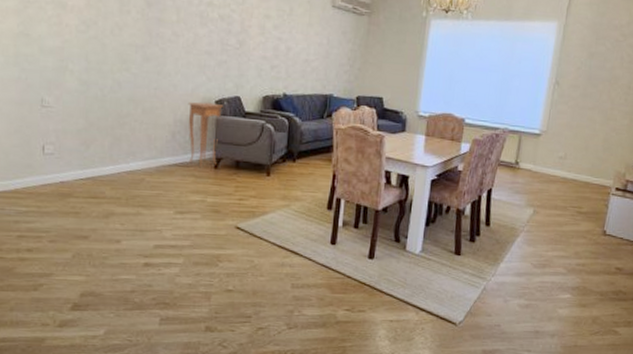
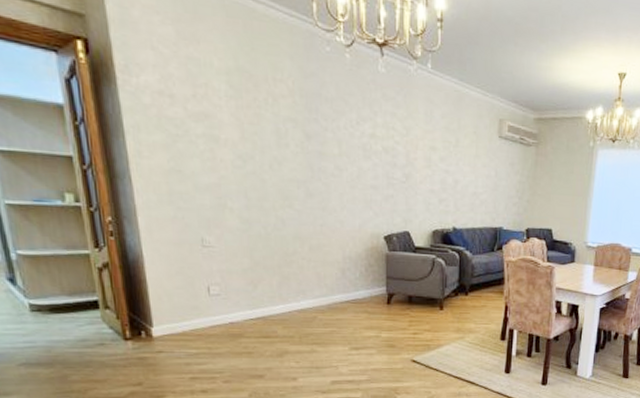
side table: present [187,102,224,167] -> none [356,238,393,303]

